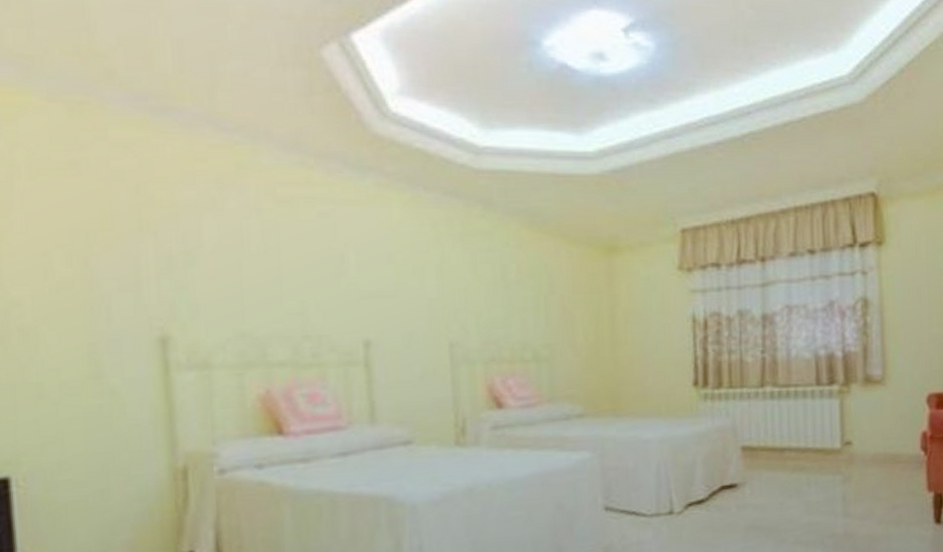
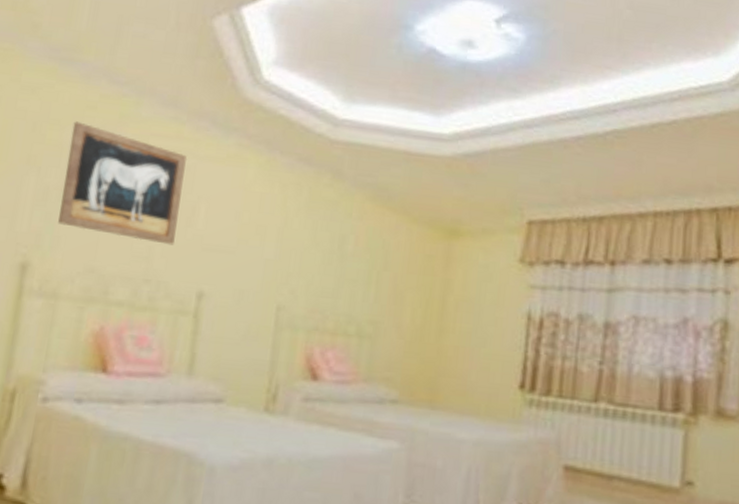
wall art: none [183,177,328,297] -> present [58,121,188,245]

